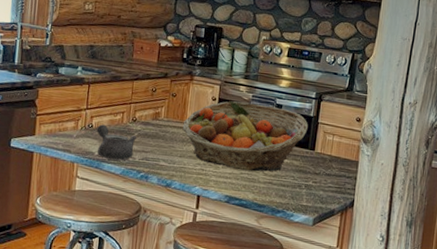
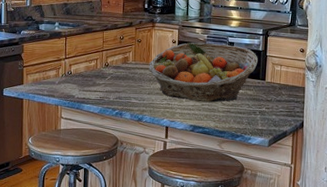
teapot: present [96,124,136,161] -> none [75,71,110,101]

